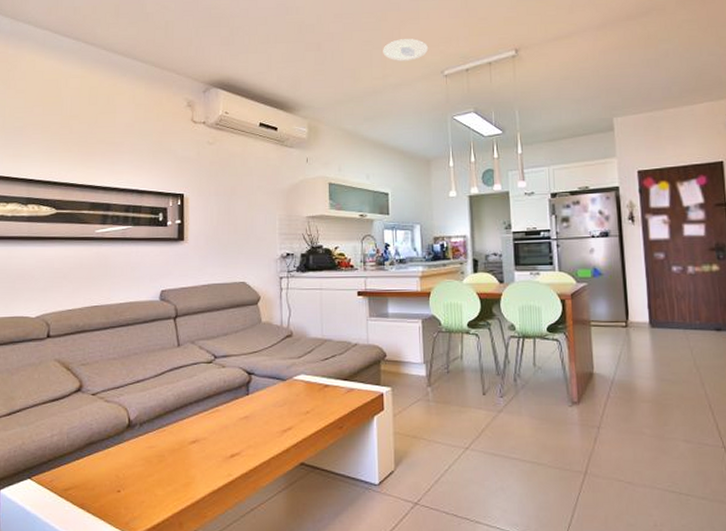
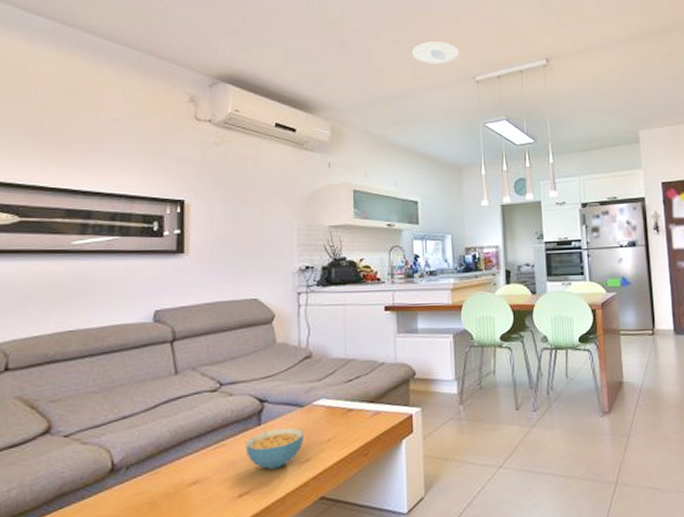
cereal bowl: none [236,398,286,435] -> present [245,427,305,470]

